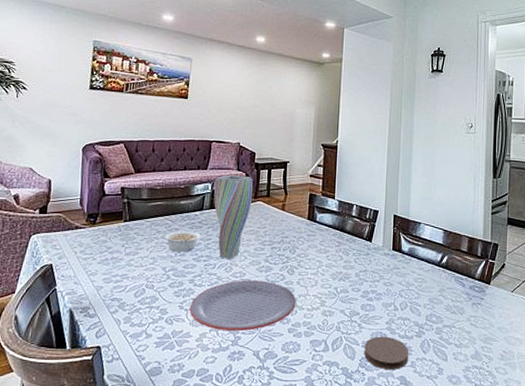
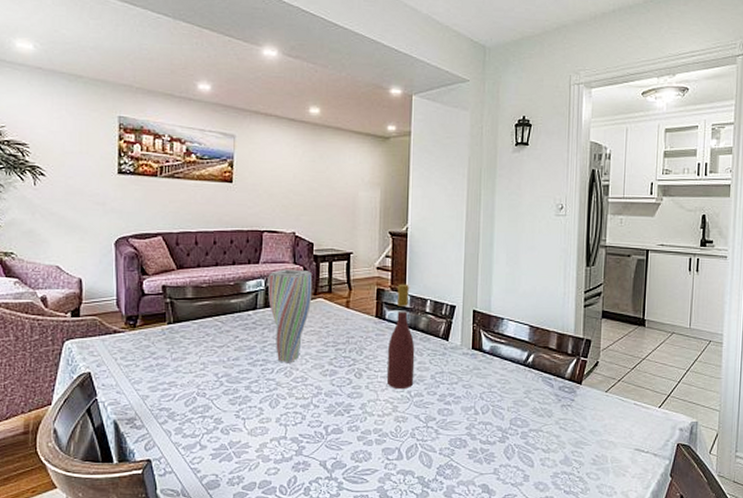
legume: present [164,231,201,252] -> none [215,333,255,356]
plate: present [189,280,296,331] -> none [247,385,365,440]
wine bottle: none [315,190,342,286] -> present [386,283,415,390]
coaster: present [364,336,409,370] -> none [442,442,492,478]

